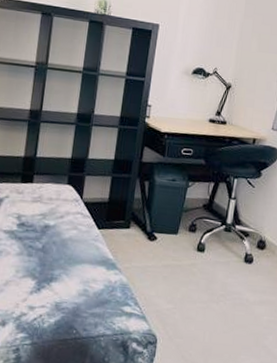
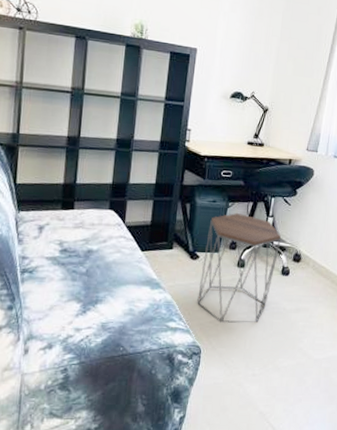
side table: none [154,193,245,313] -> present [197,213,282,324]

